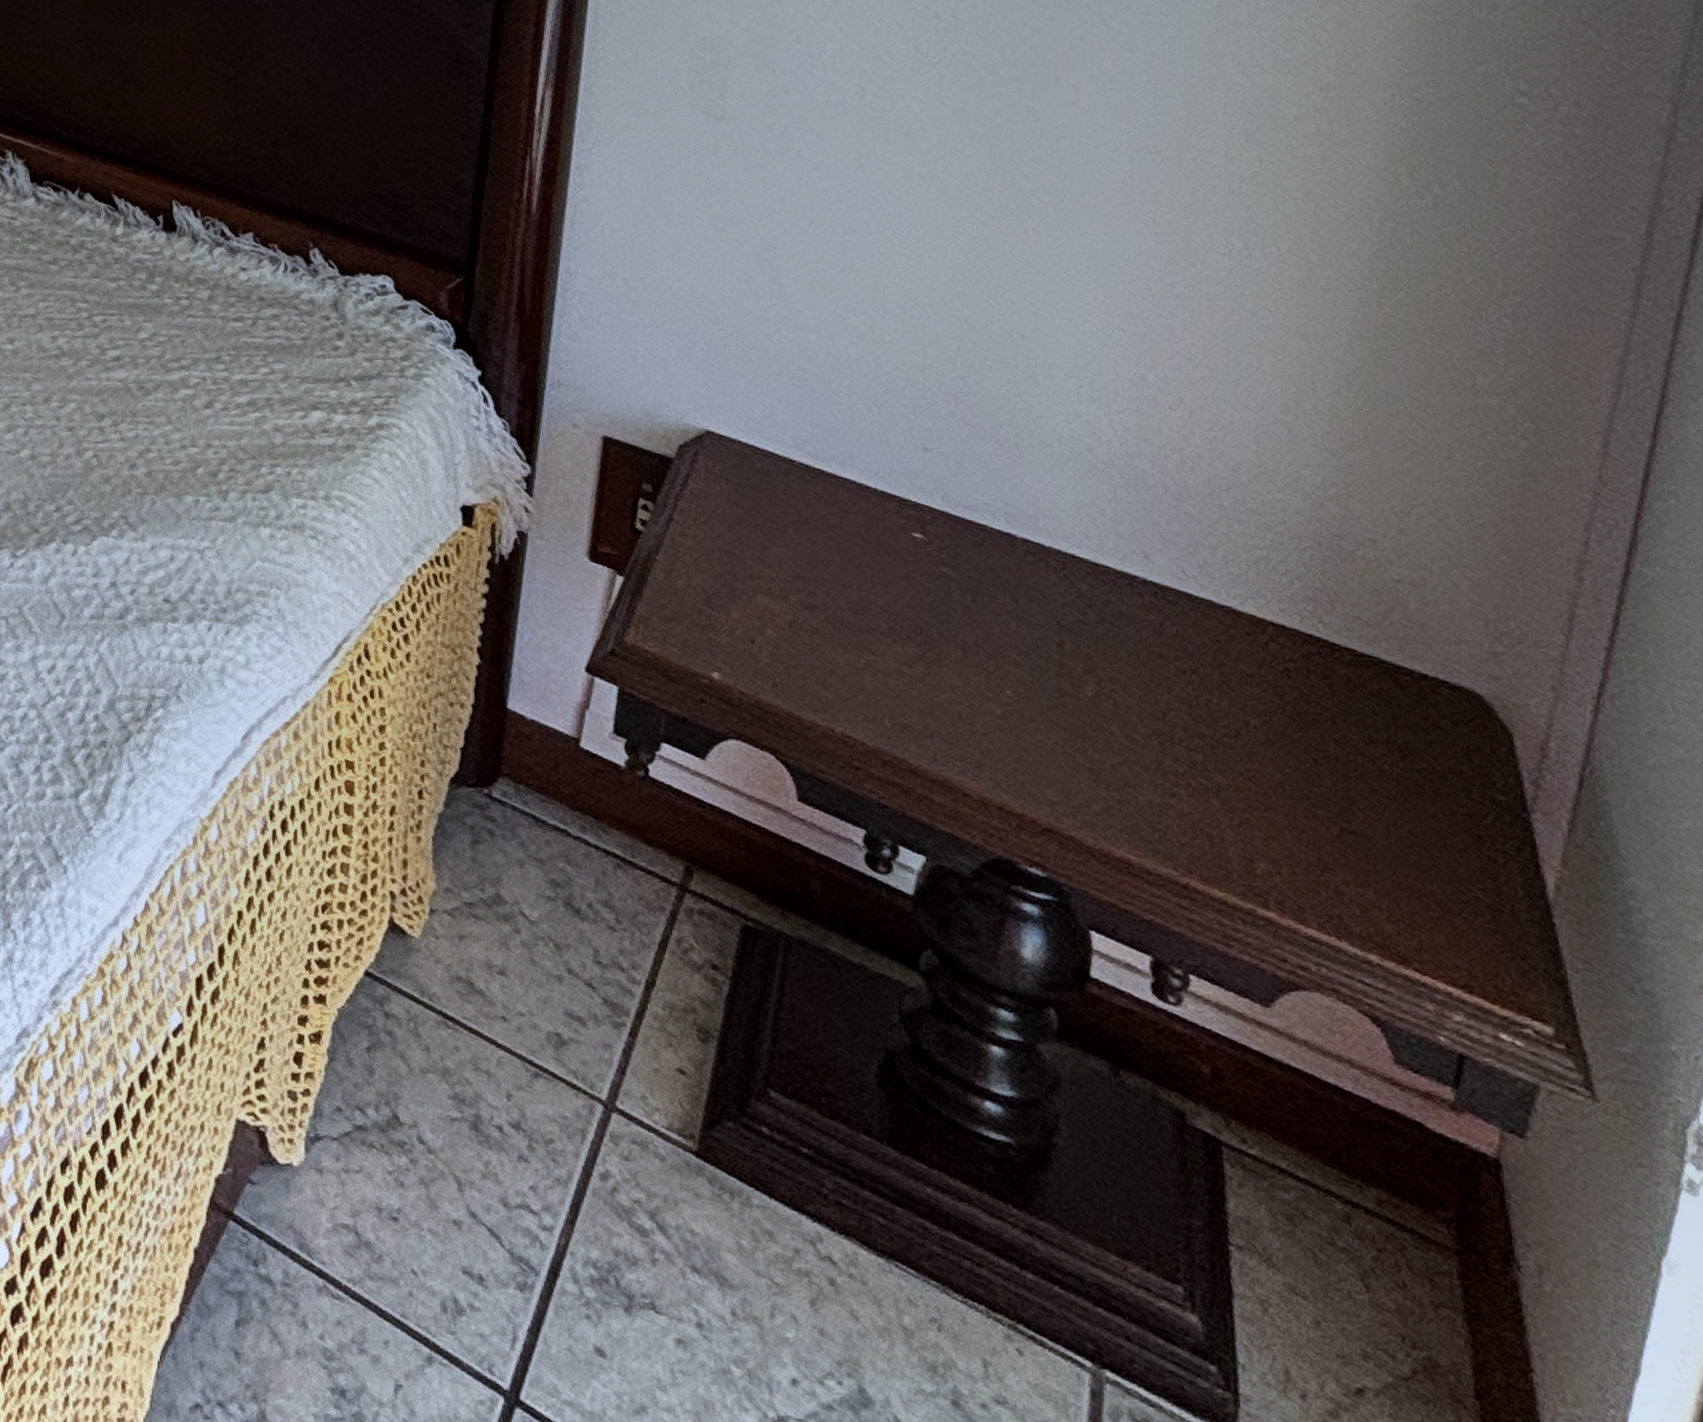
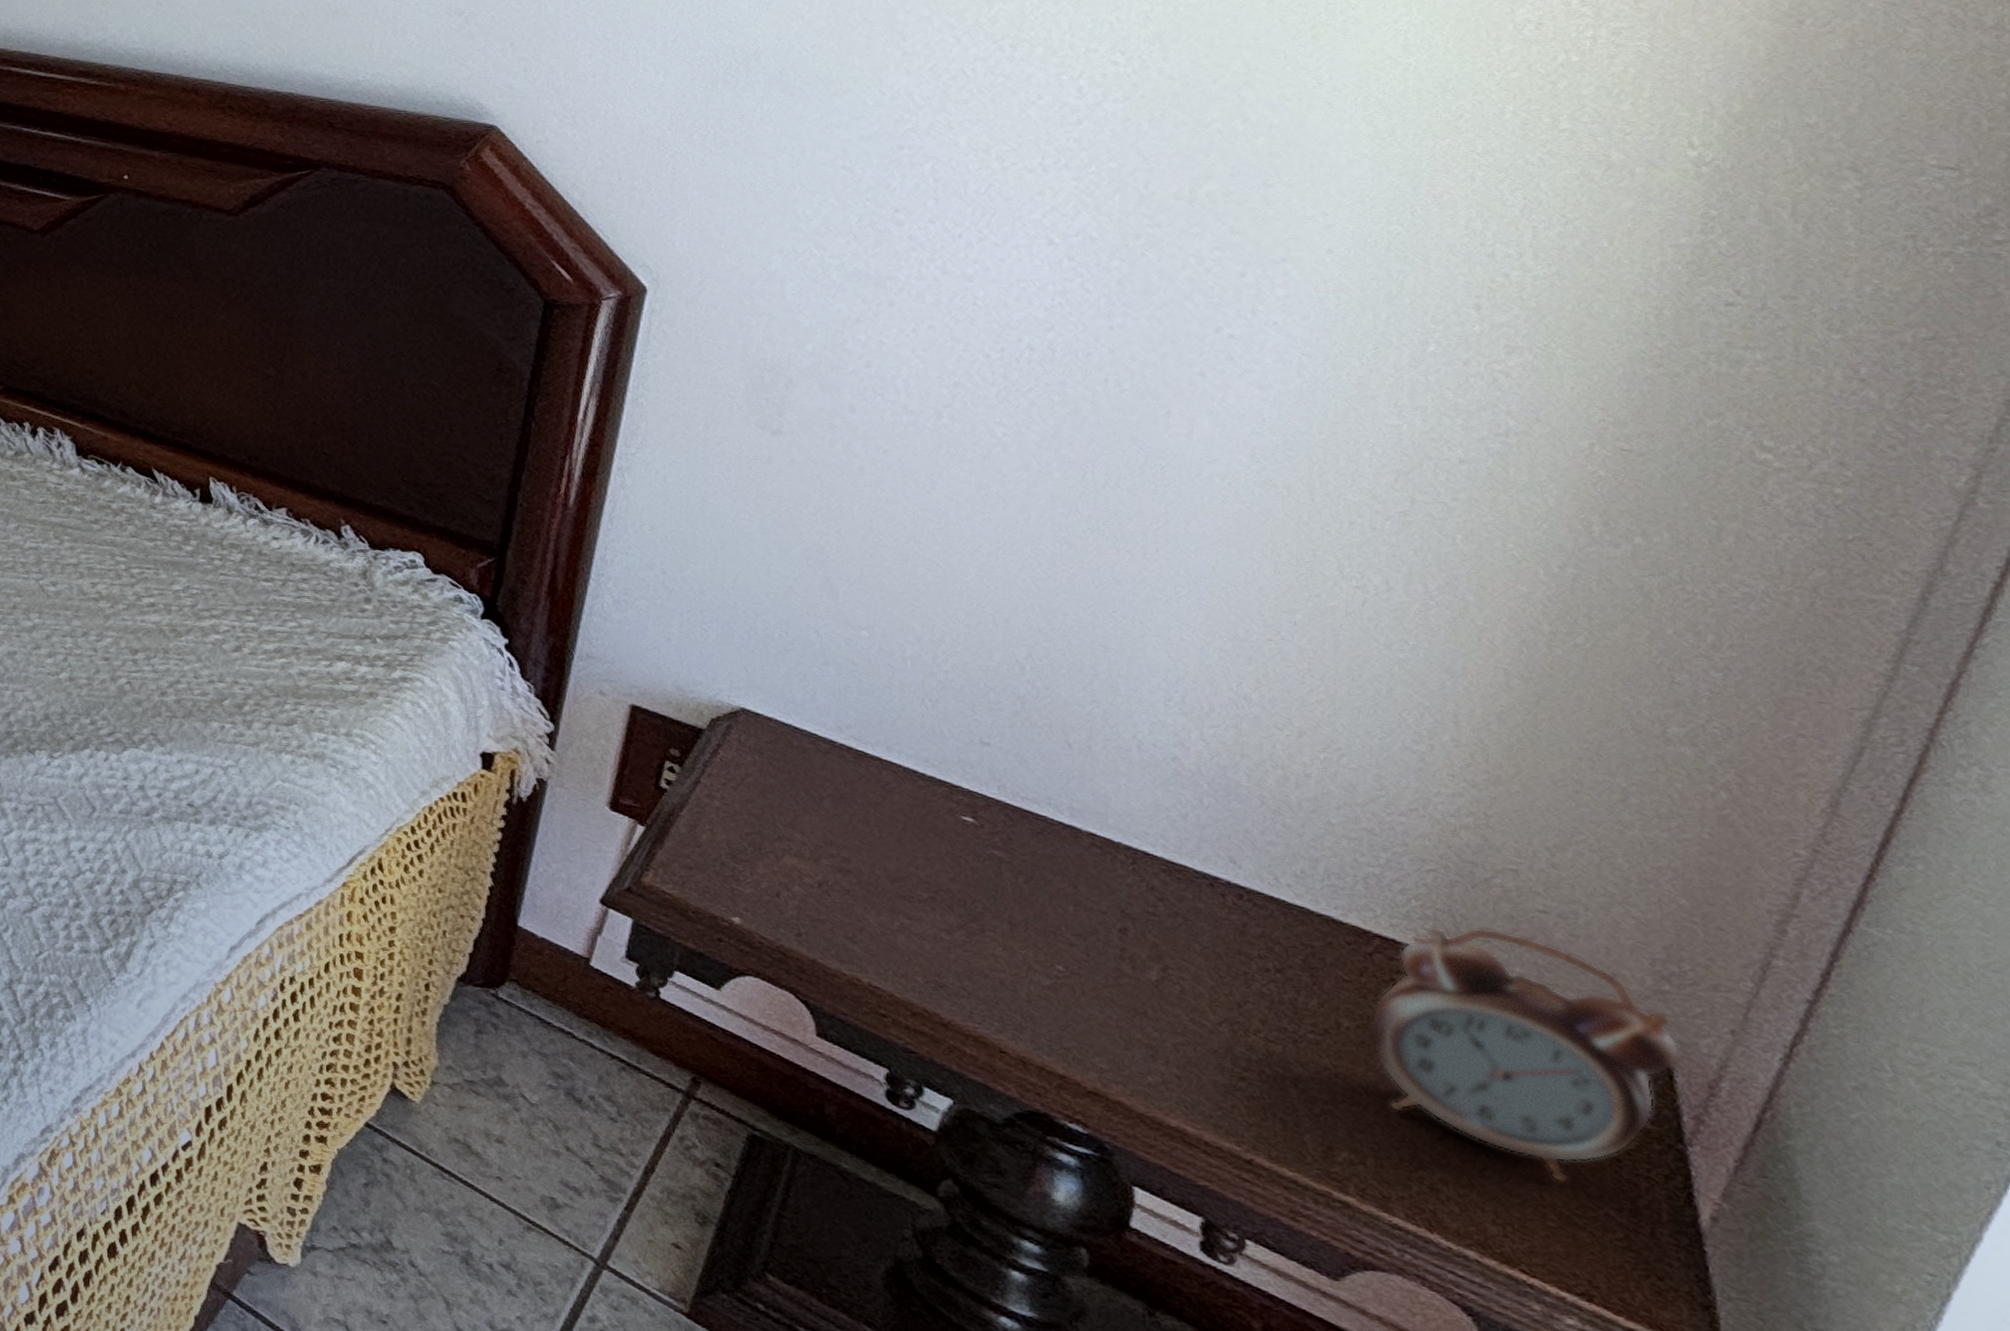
alarm clock: none [1272,605,1517,868] -> present [1370,927,1681,1183]

